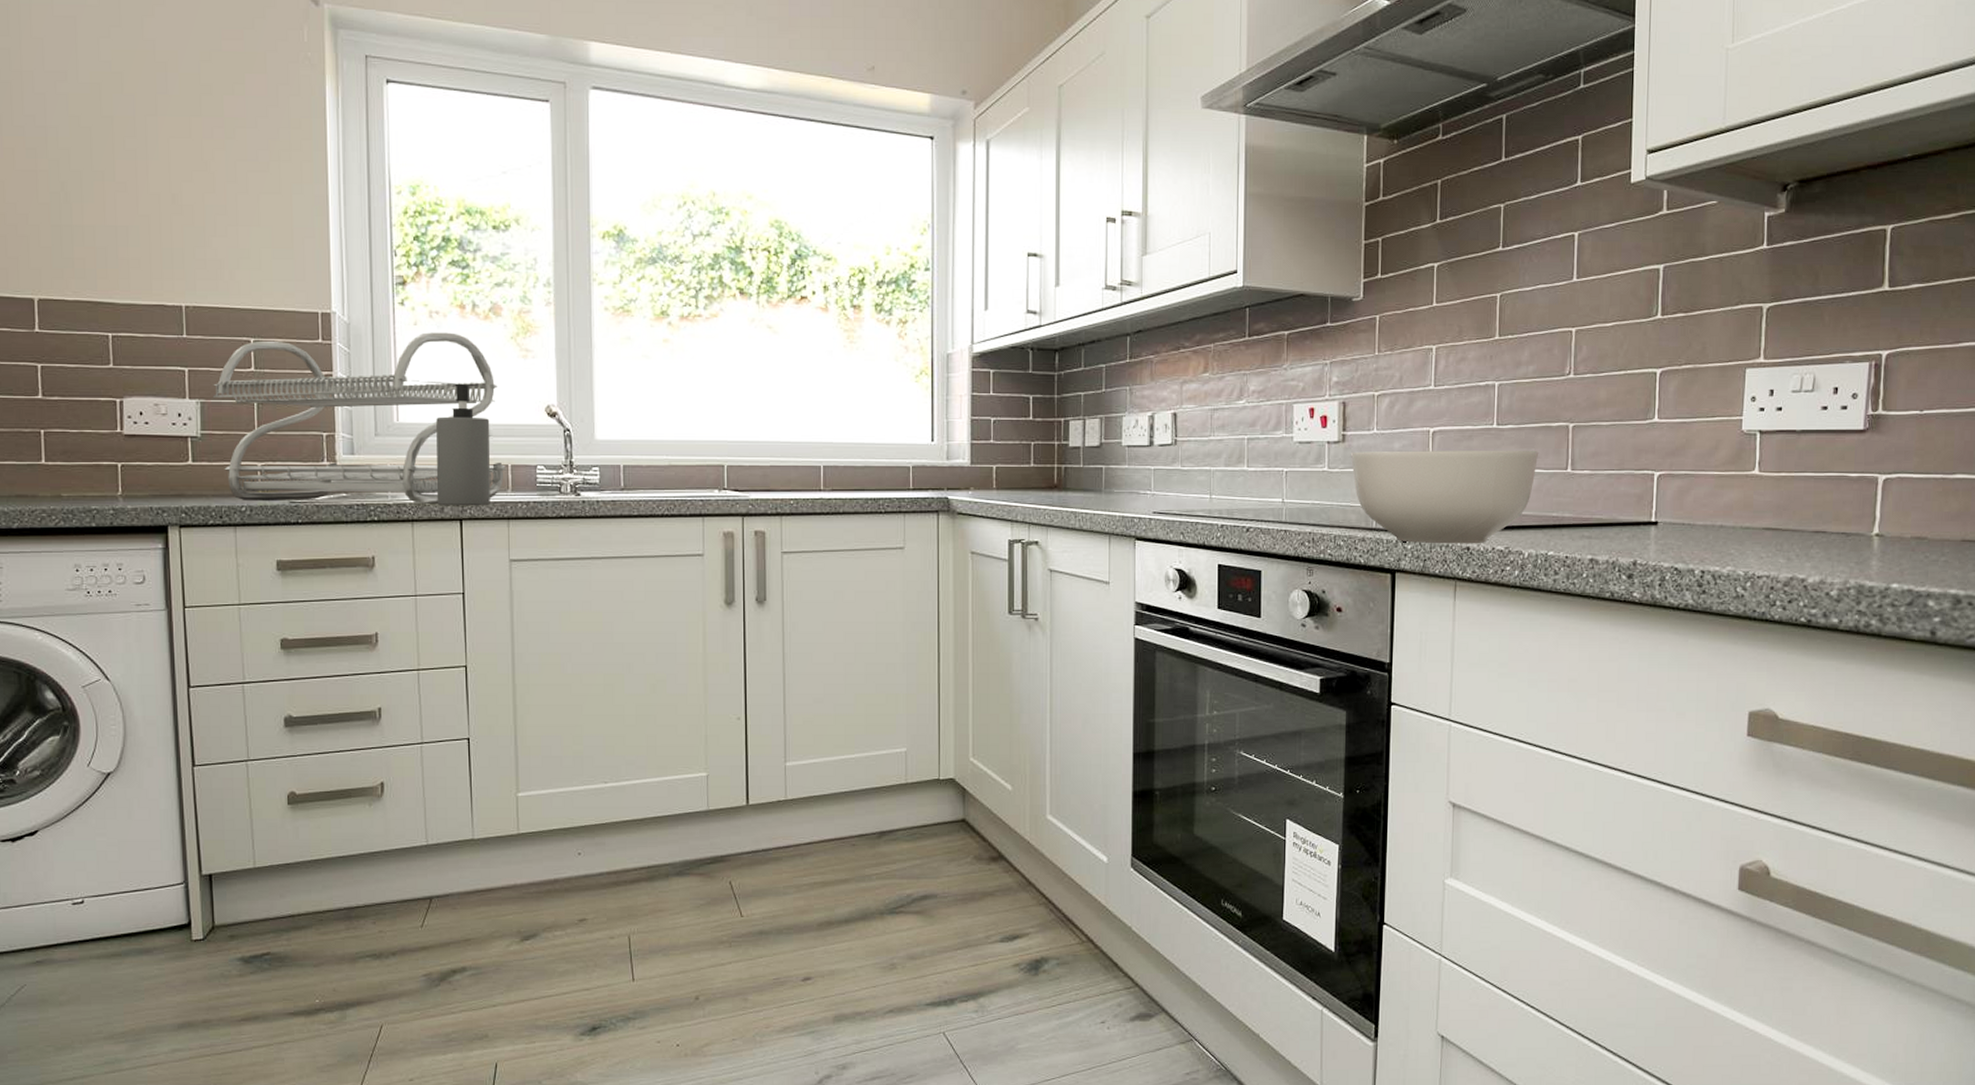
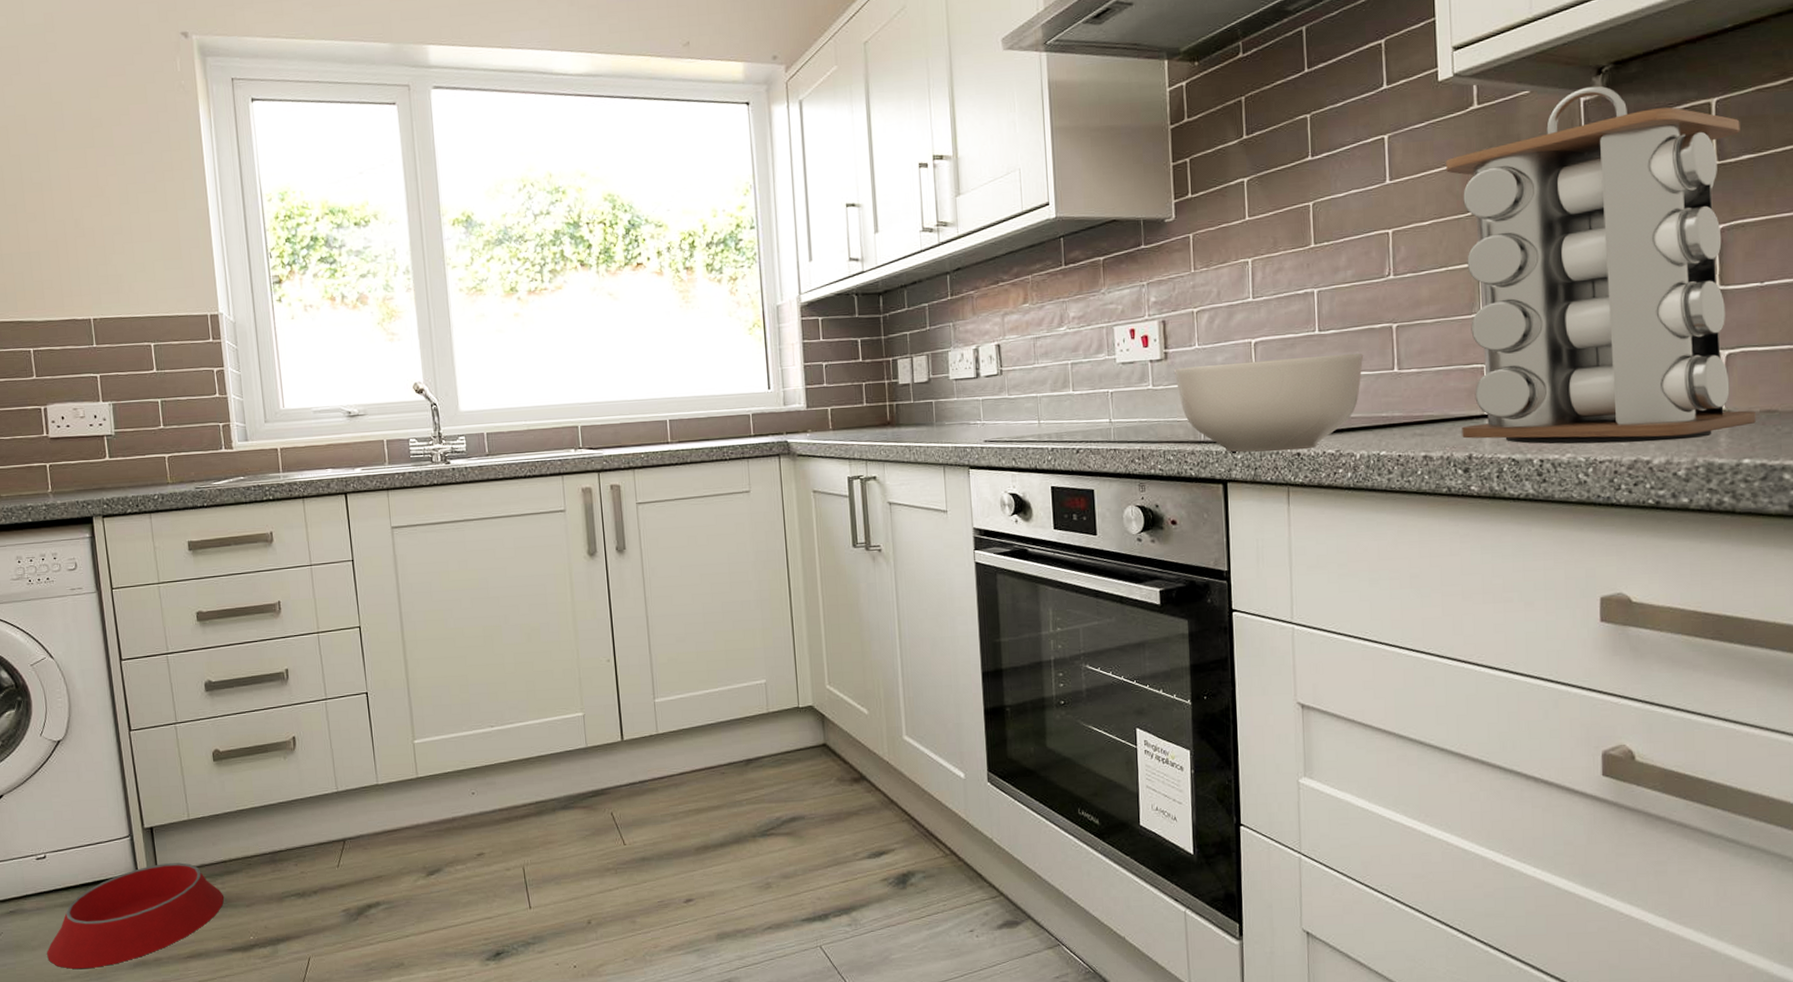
pet bowl: none [77,915,288,1028] -> present [47,862,224,969]
dish rack: present [212,332,506,504] -> none [122,323,382,490]
soap dispenser: present [436,383,491,506] -> none [317,369,371,482]
spice rack: none [1628,202,1912,560] -> present [1446,85,1756,445]

